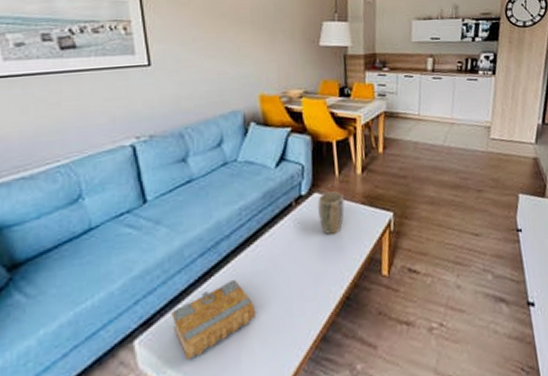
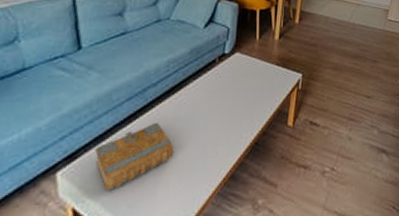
plant pot: present [318,191,345,235] -> none [238,52,261,90]

